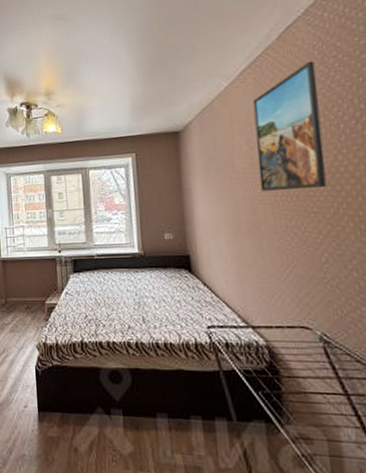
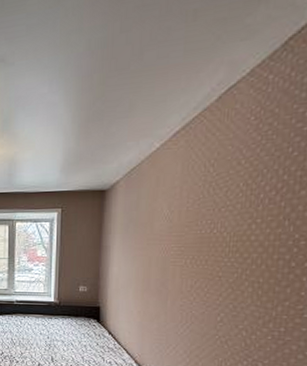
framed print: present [253,60,326,191] -> none [174,126,249,253]

